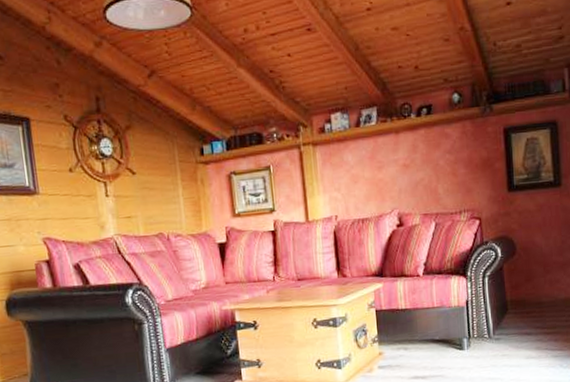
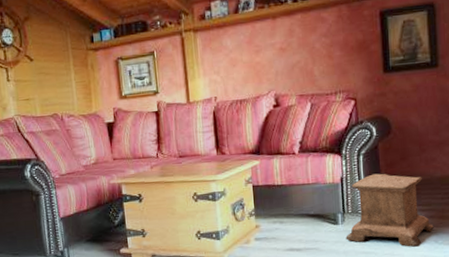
stool: none [471,295,559,372] -> present [345,173,434,247]

